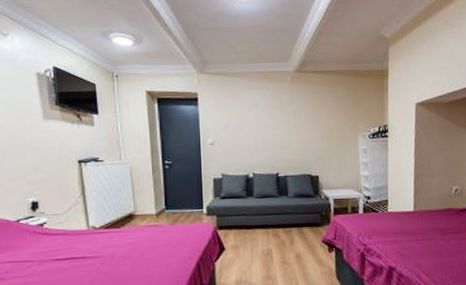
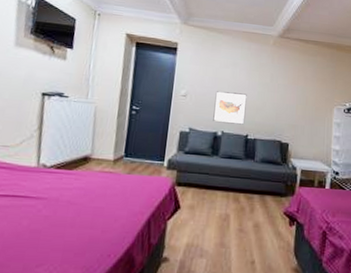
wall art: none [242,133,274,165] -> present [213,91,247,125]

